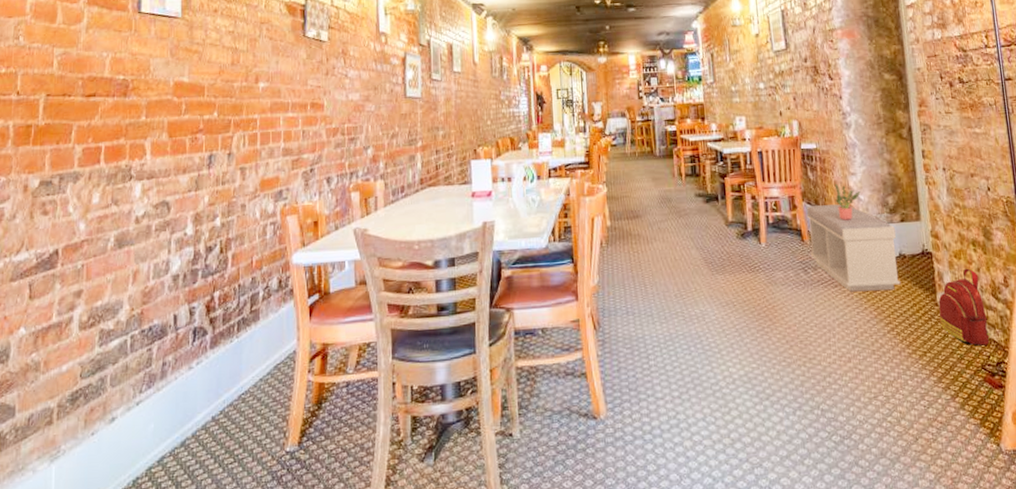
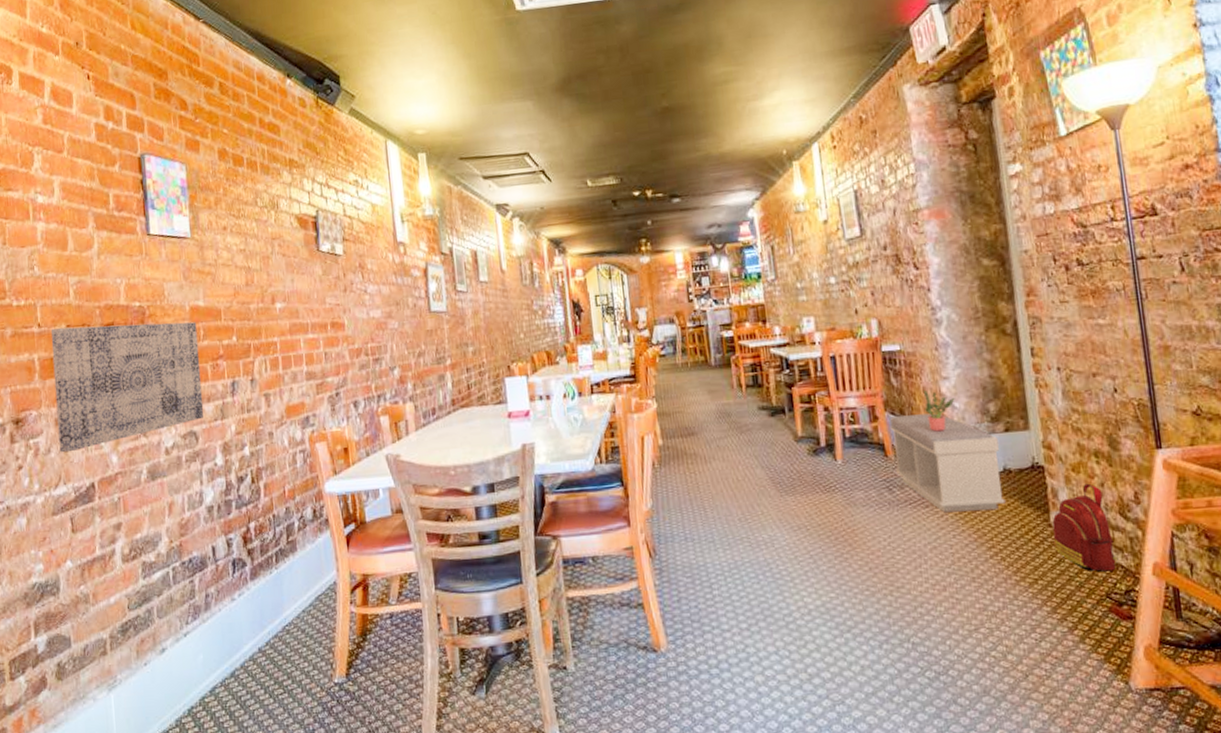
wall art: none [25,96,179,219] -> present [50,322,204,453]

